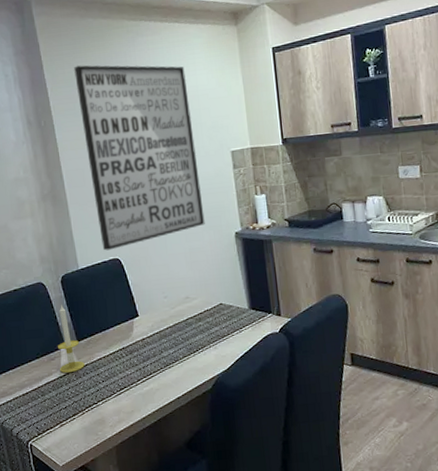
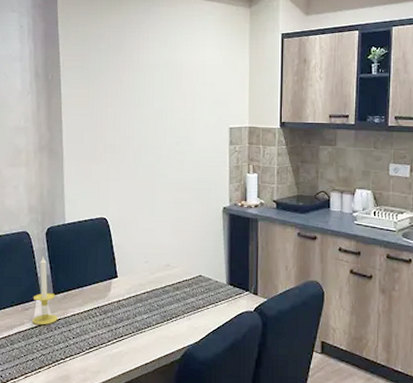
wall art: present [74,65,205,251] -> none [87,26,195,209]

